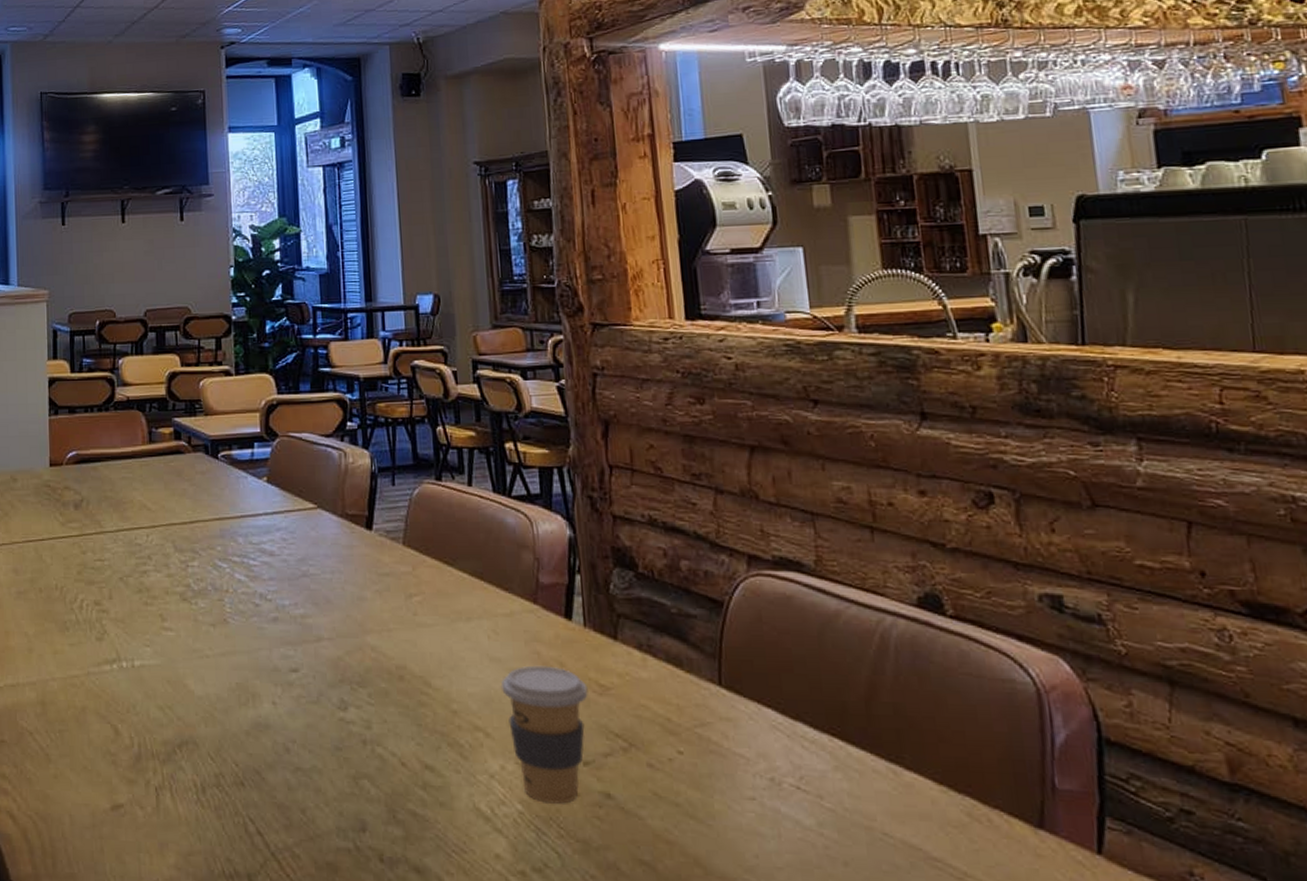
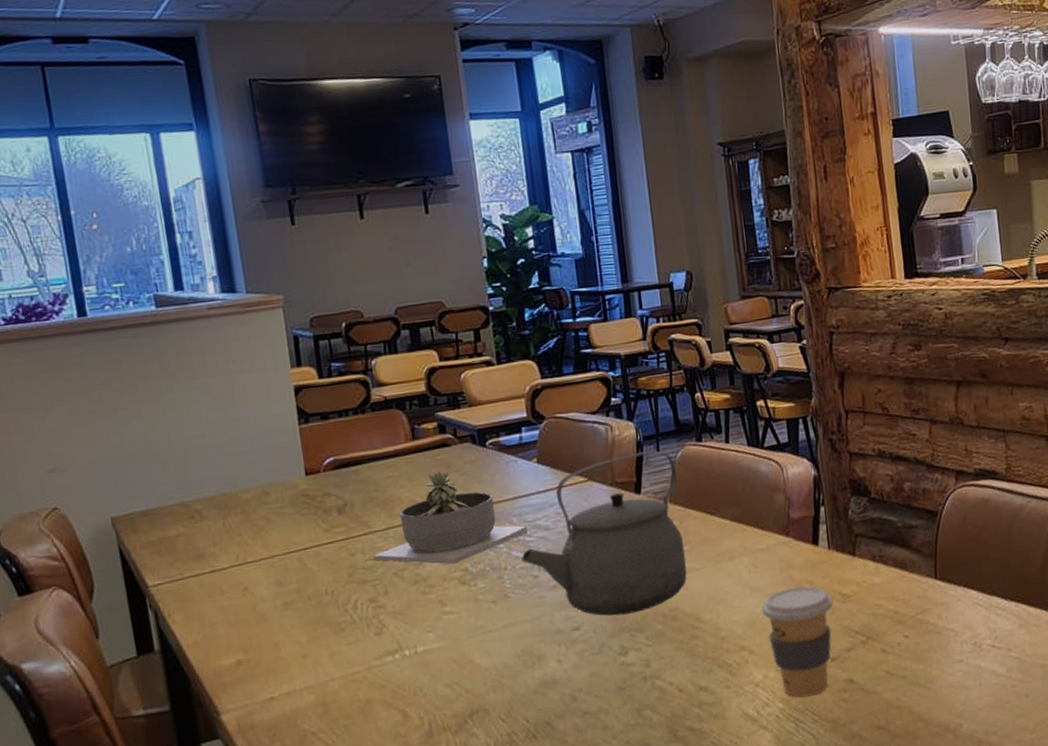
succulent planter: none [102,477,252,578] -> present [373,470,528,565]
tea kettle: none [244,484,418,664] -> present [521,451,687,616]

